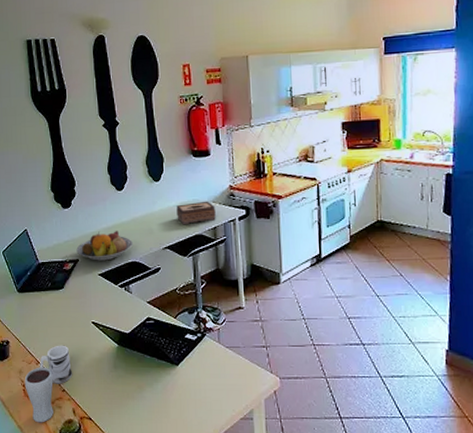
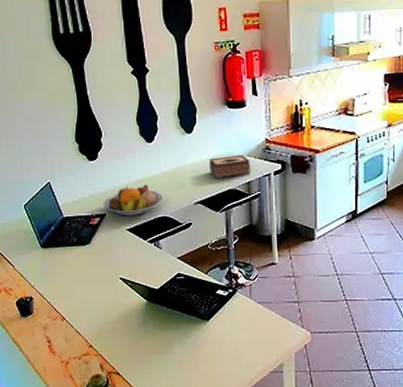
drinking glass: present [24,367,54,423] -> none [49,323,80,378]
mug: present [40,345,73,384] -> none [65,301,100,340]

